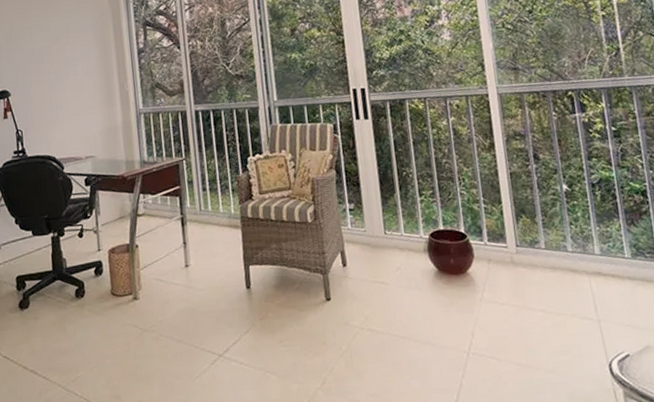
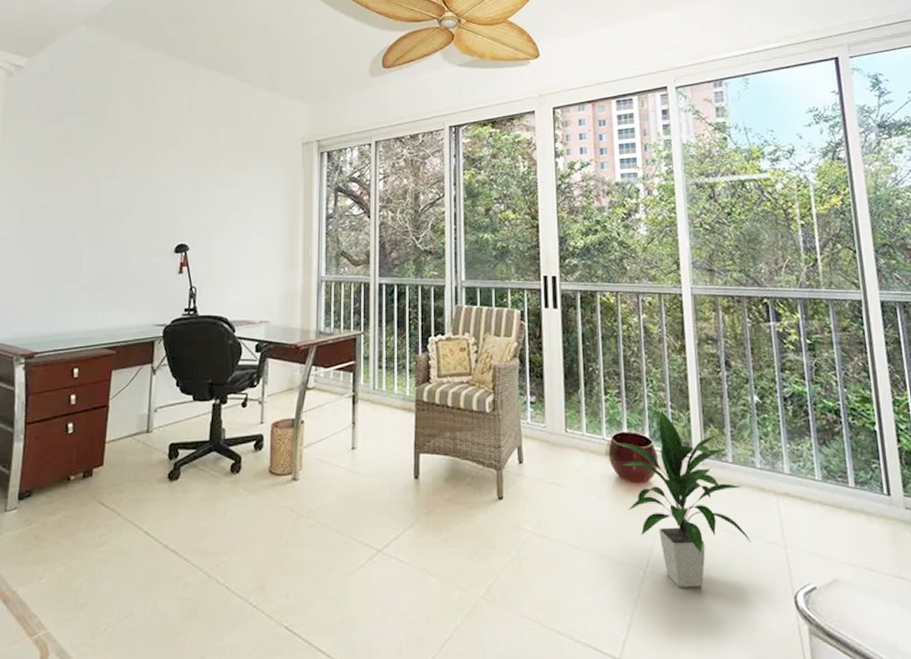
indoor plant: none [432,206,566,365] -> present [614,410,751,588]

